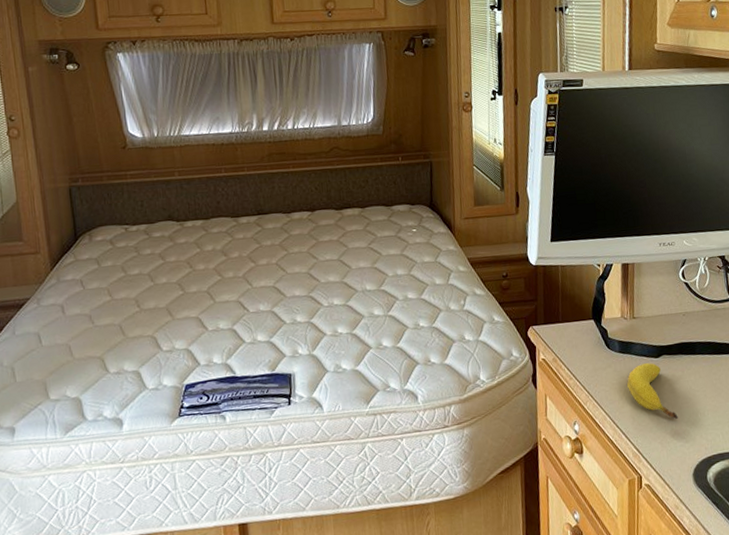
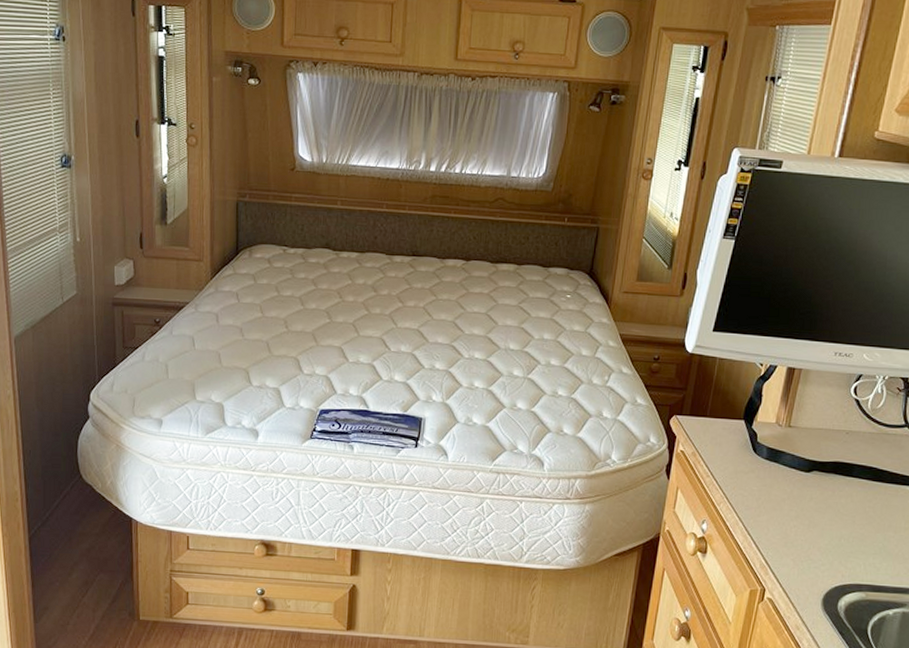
fruit: present [627,362,678,420] -> none [768,475,819,540]

